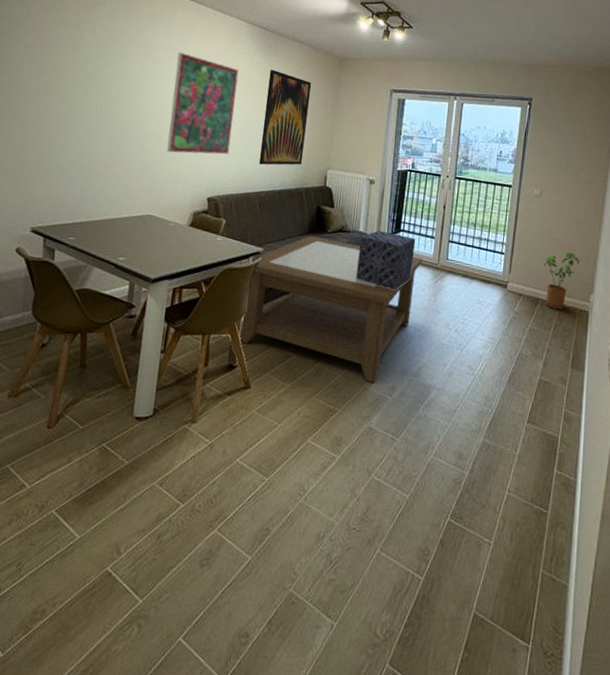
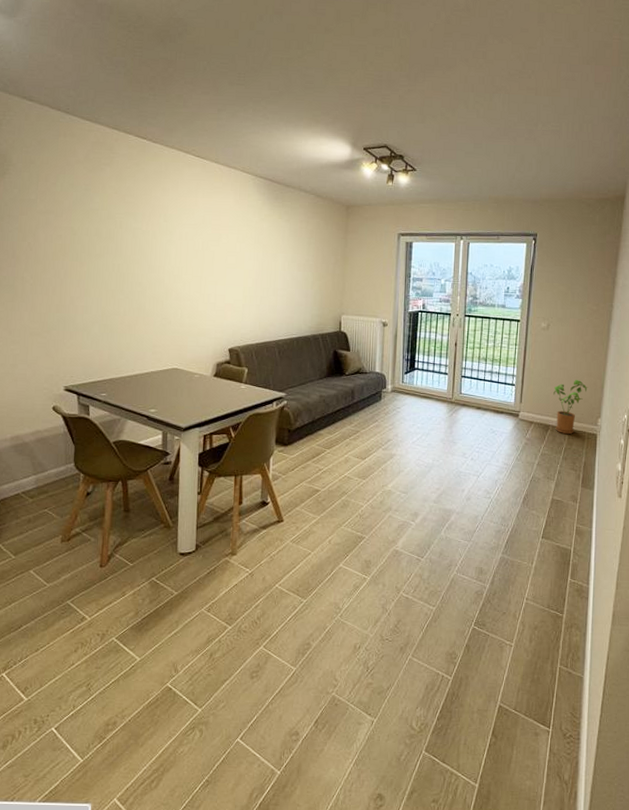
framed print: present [166,53,239,155] -> none [185,209,249,308]
coffee table: present [240,235,422,383] -> none [271,378,437,510]
wall art: present [258,69,312,165] -> none [275,220,321,314]
decorative box: present [356,230,416,290] -> none [375,370,430,425]

